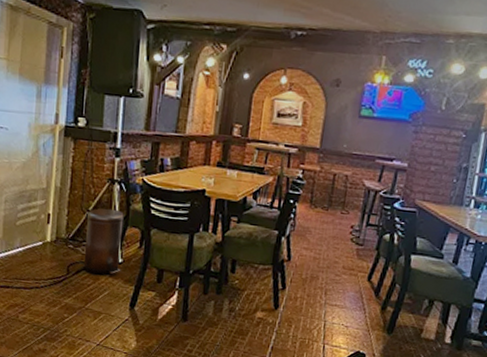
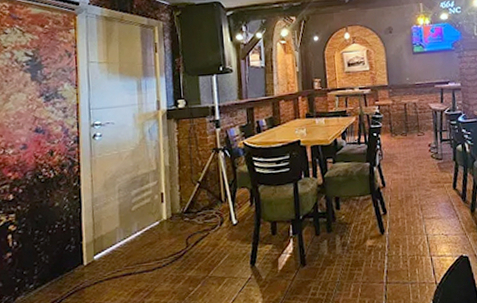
pedal bin: present [83,208,124,275] -> none [196,175,237,241]

